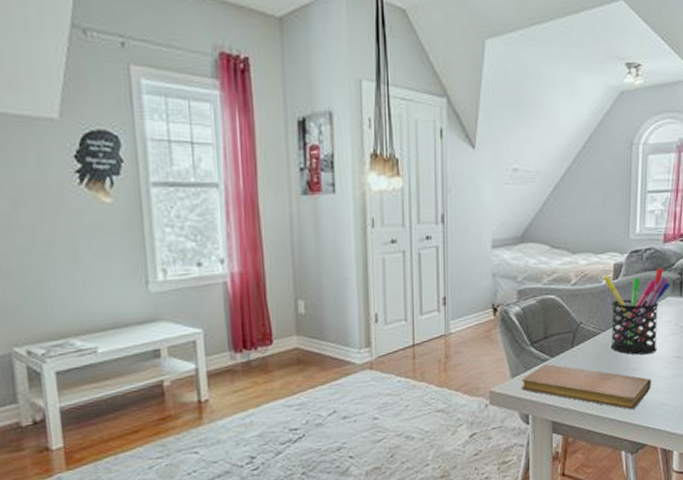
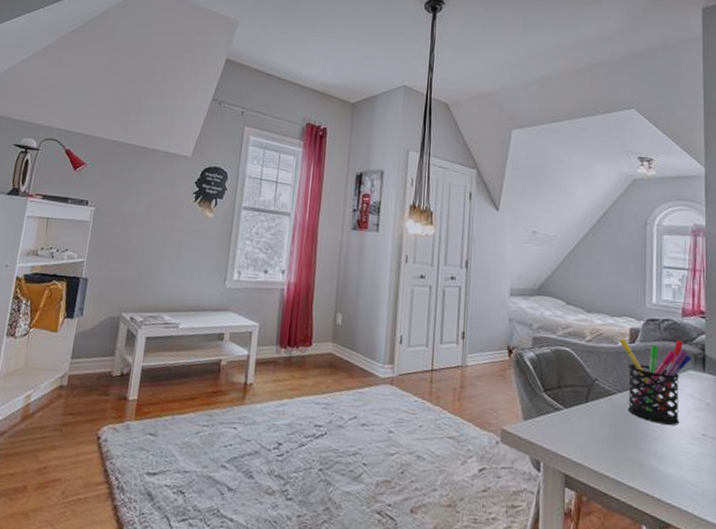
notebook: present [522,364,651,410] -> none [534,414,674,482]

